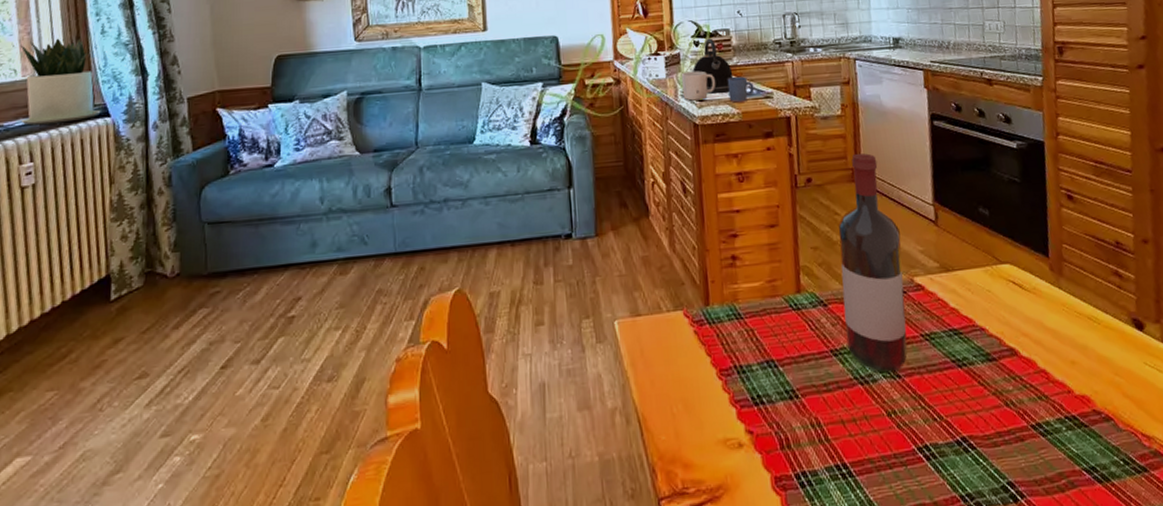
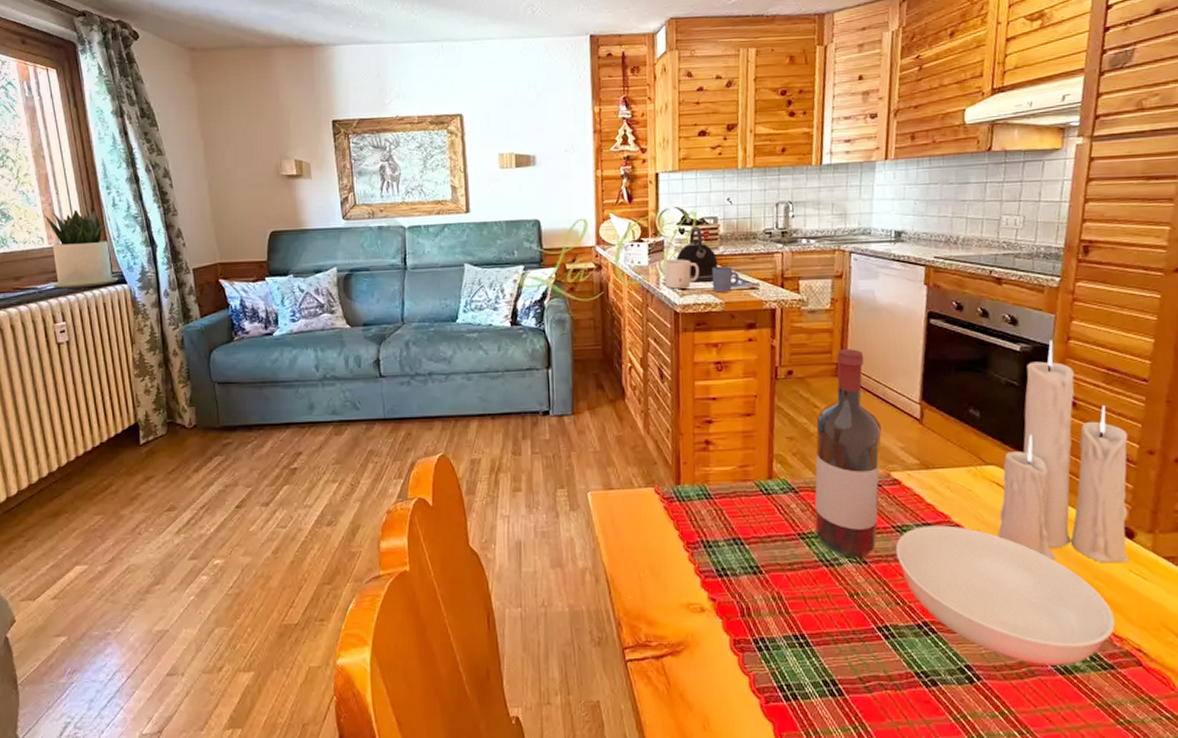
bowl: none [926,329,1142,475] -> present [895,525,1115,665]
candle: none [1016,136,1144,358] -> present [997,340,1130,563]

